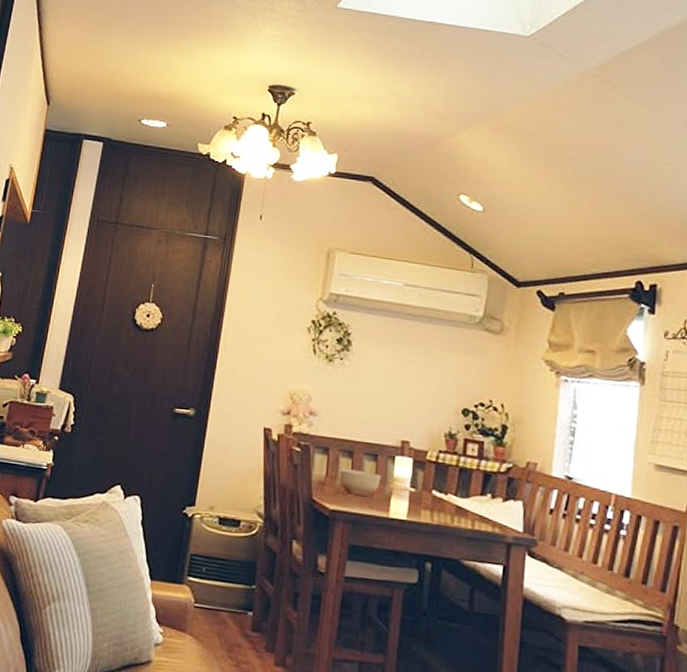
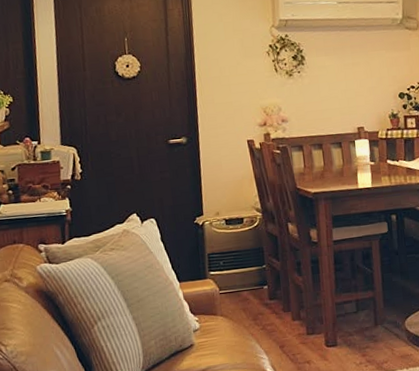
bowl: present [338,468,381,496] -> none [313,156,348,178]

